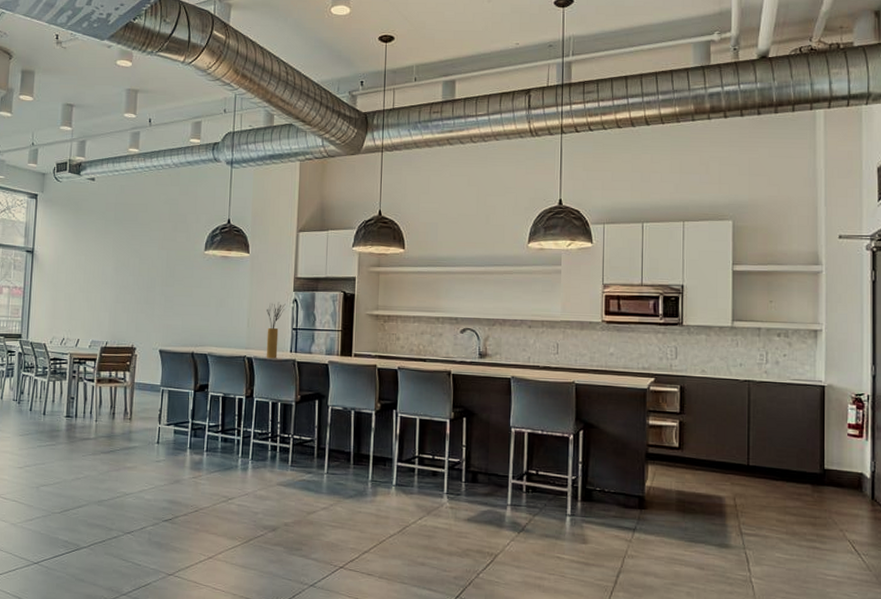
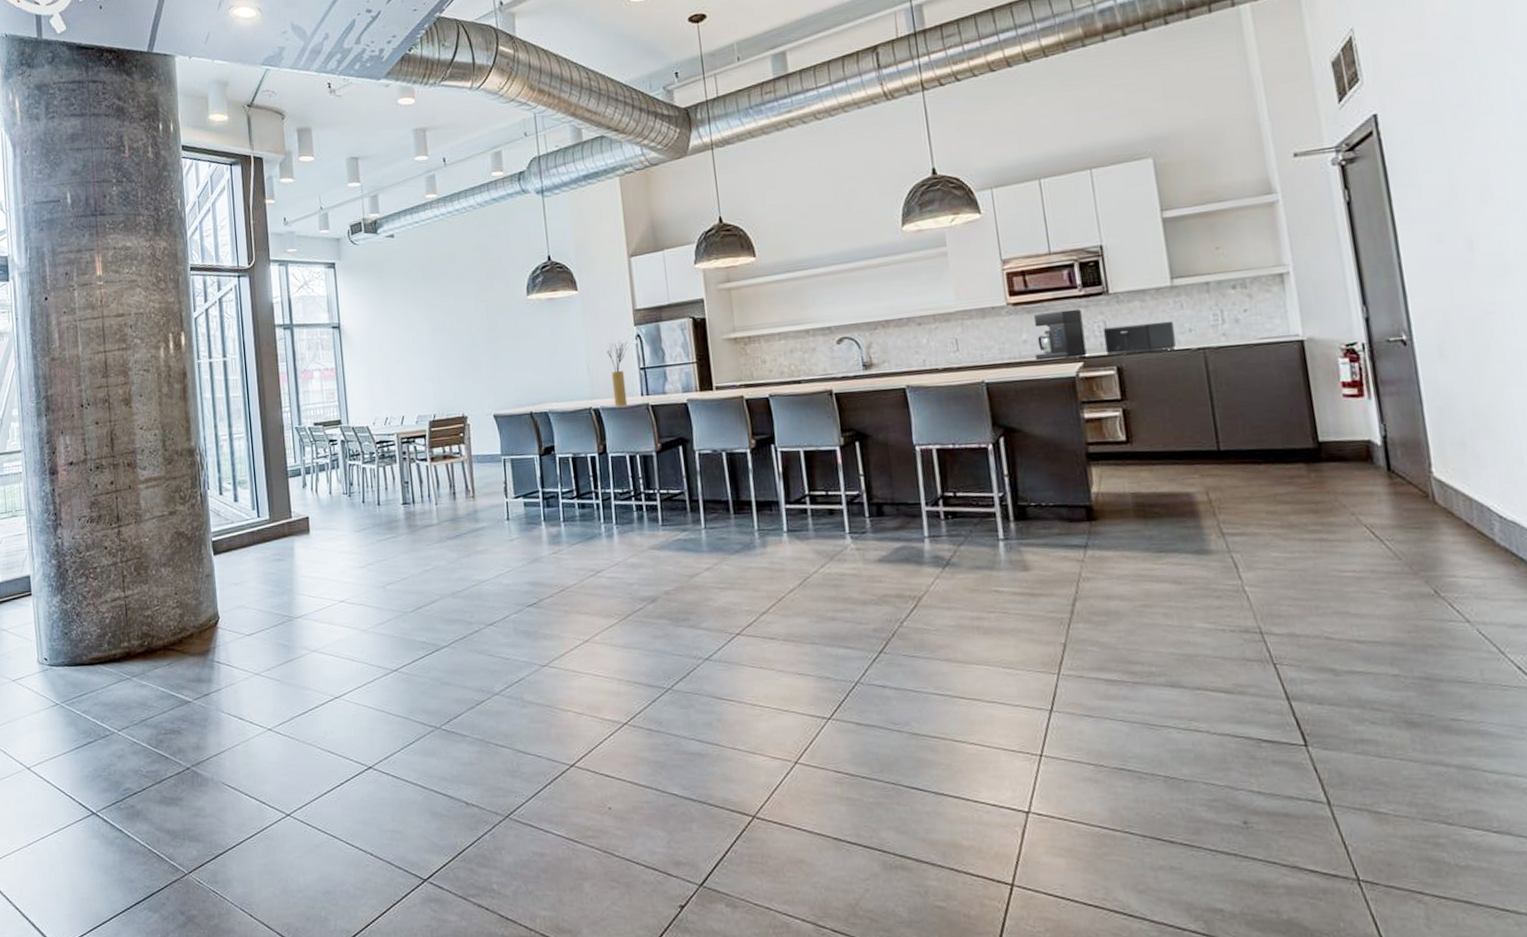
coffee maker: none [618,332,659,374] -> present [1034,309,1087,361]
toaster: none [673,352,729,378] -> present [1102,320,1176,355]

